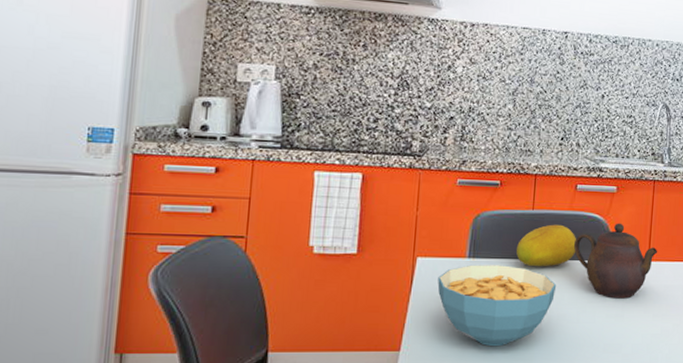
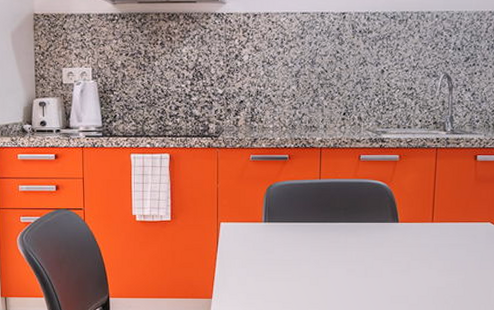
cereal bowl: present [437,264,557,347] -> none [239,228,345,296]
fruit: present [516,224,576,267] -> none [306,191,361,229]
teapot: present [574,223,658,299] -> none [360,188,442,256]

